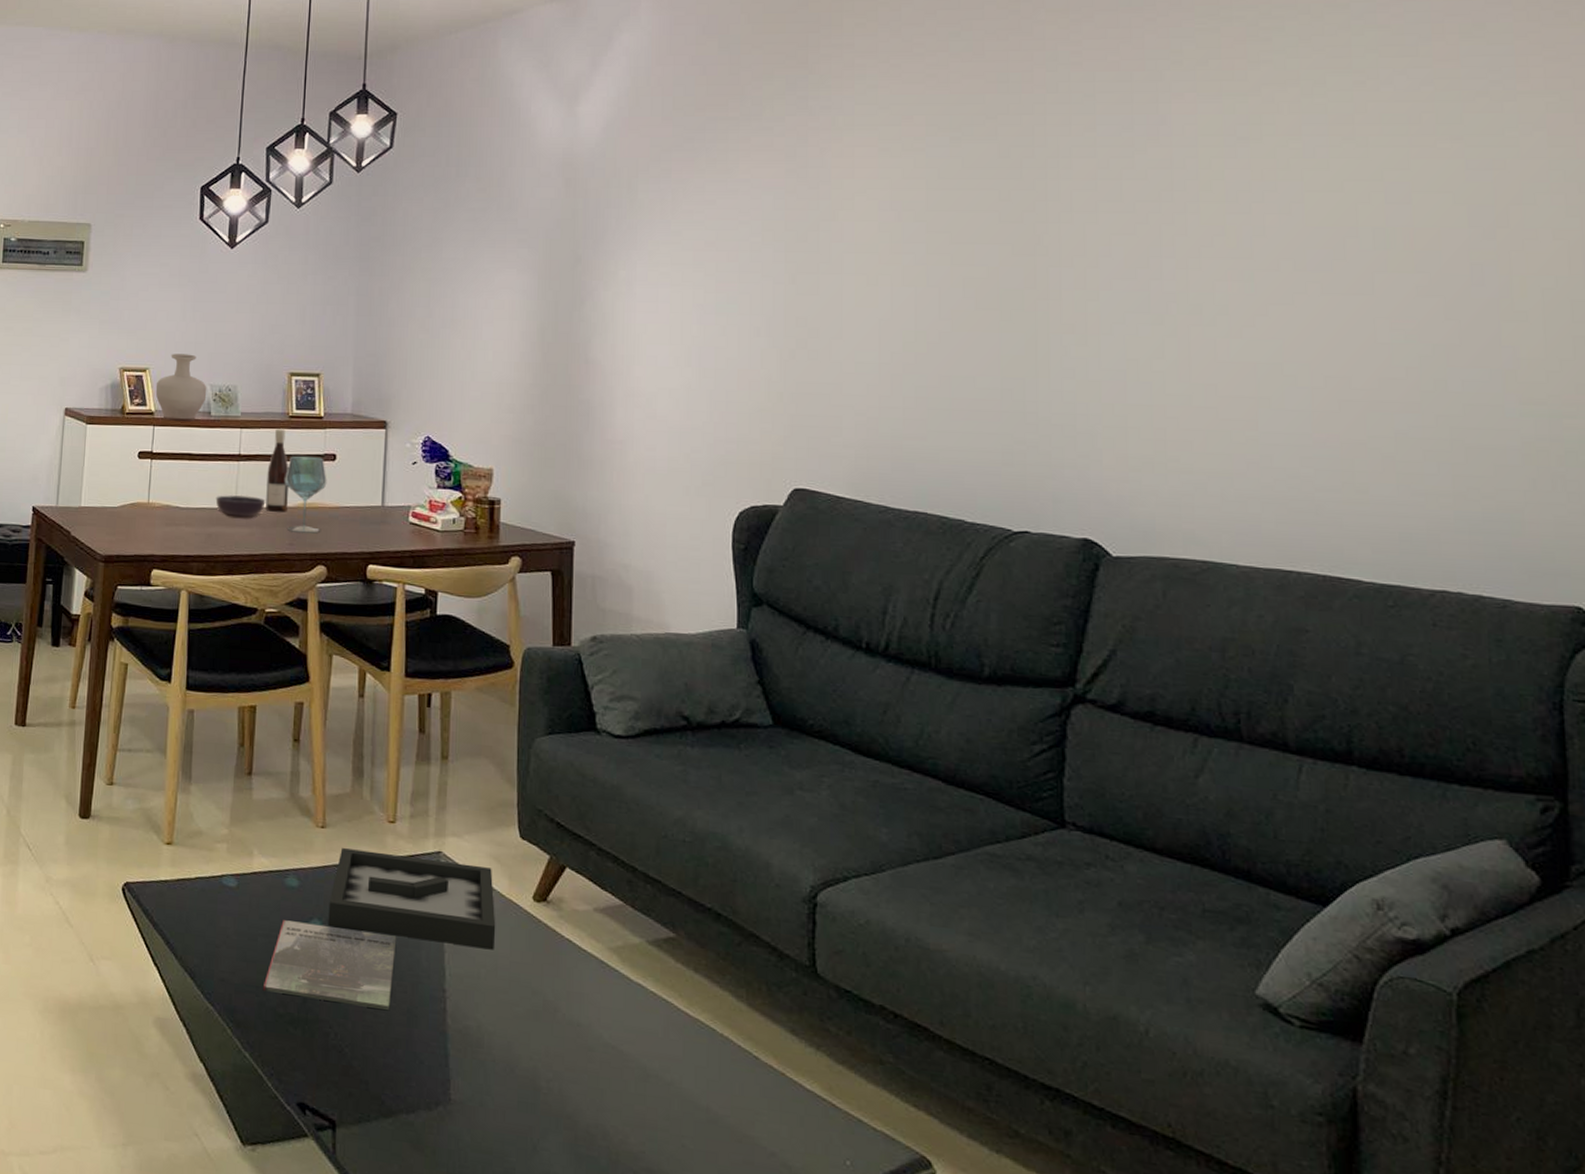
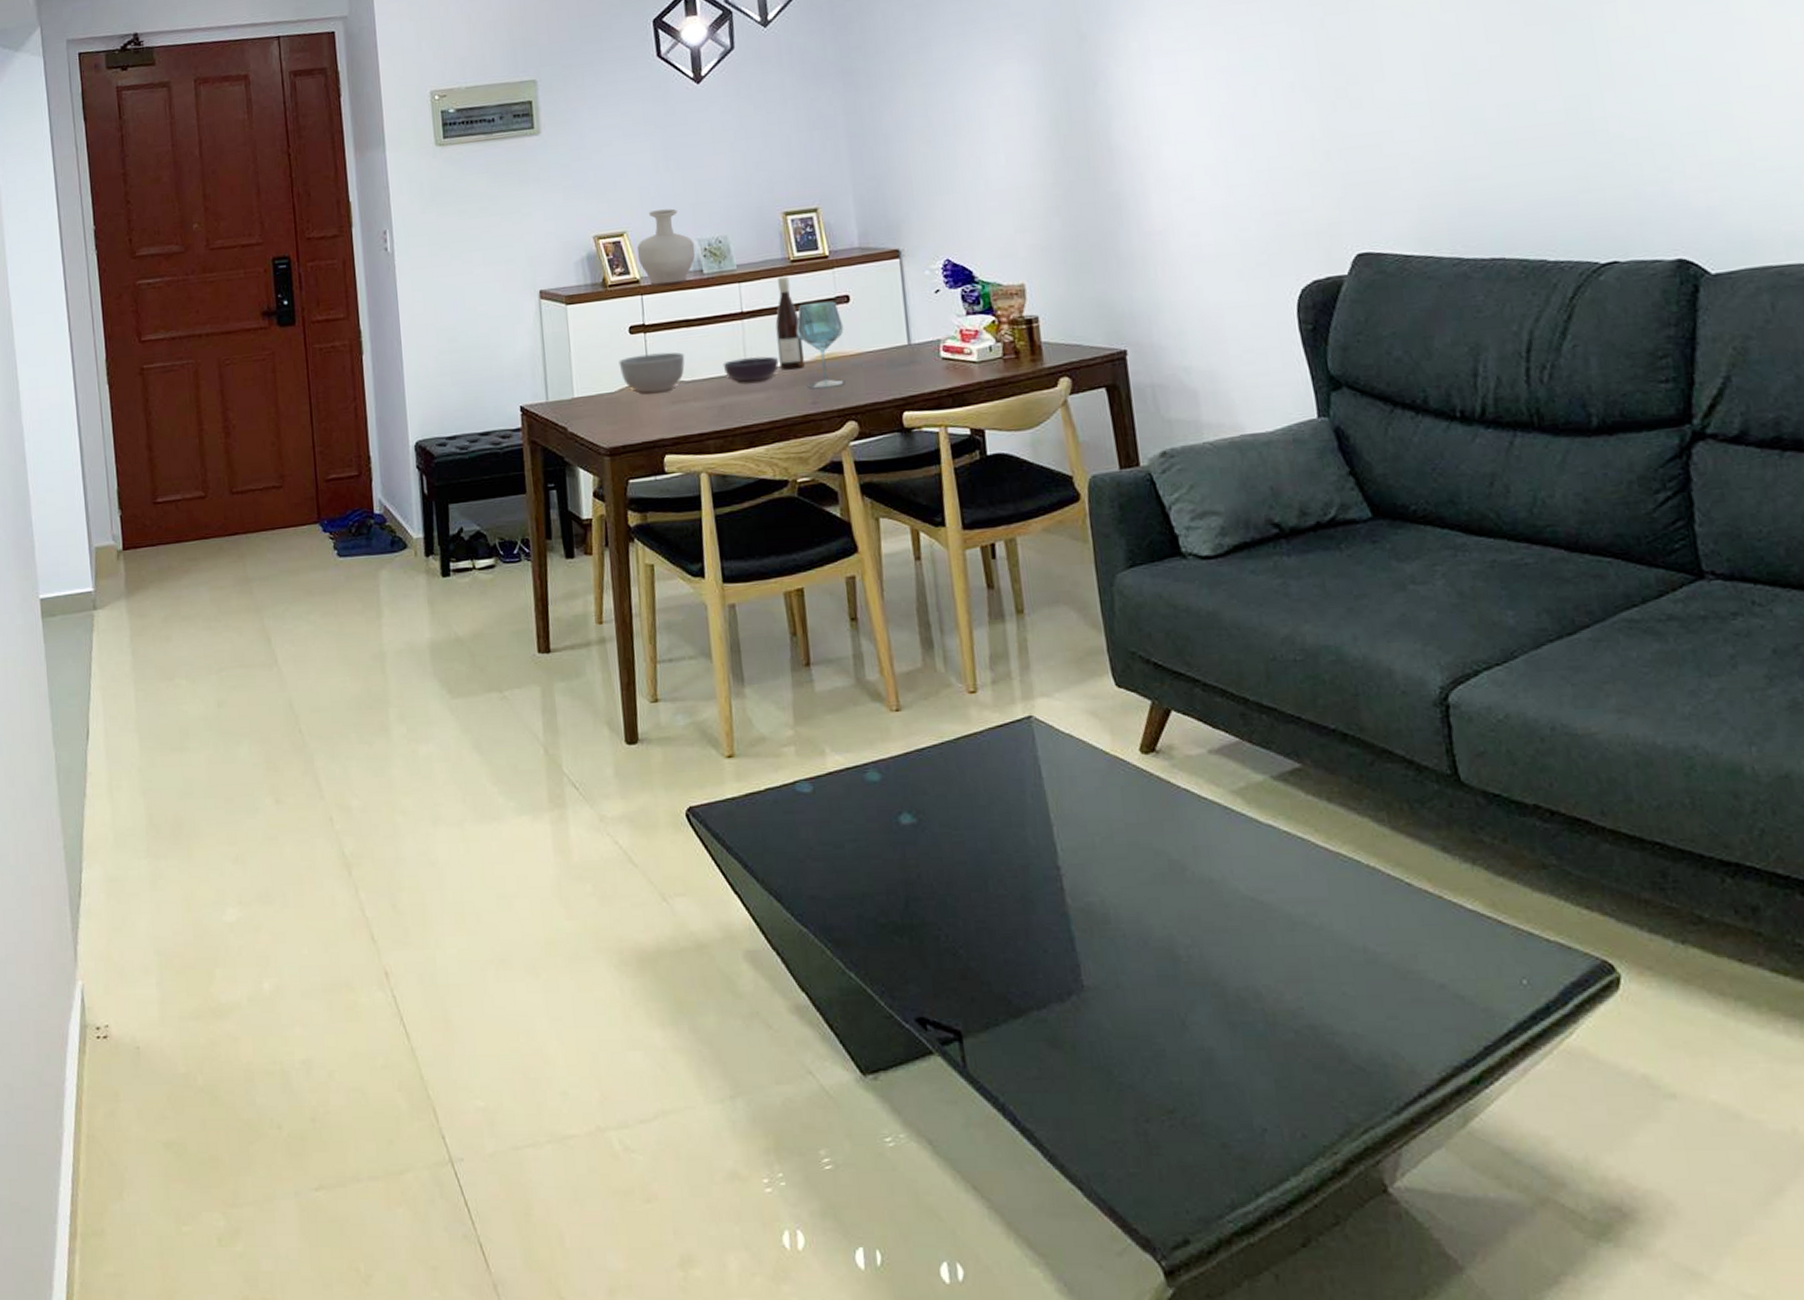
bowl: none [124,478,184,515] -> present [618,352,685,395]
magazine: present [264,920,397,1010] -> none [859,817,1002,902]
decorative tray: present [328,848,496,950] -> none [917,724,1106,818]

